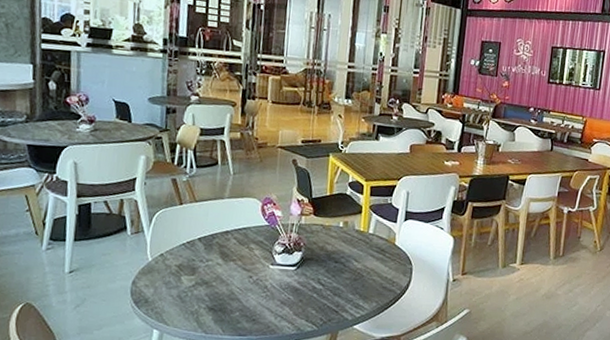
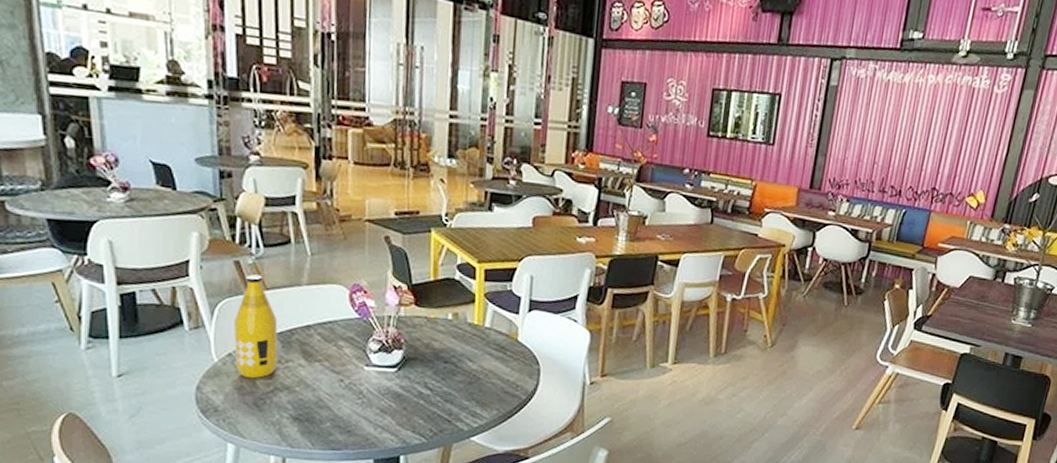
bottle: none [165,189,203,275] -> present [234,274,279,378]

